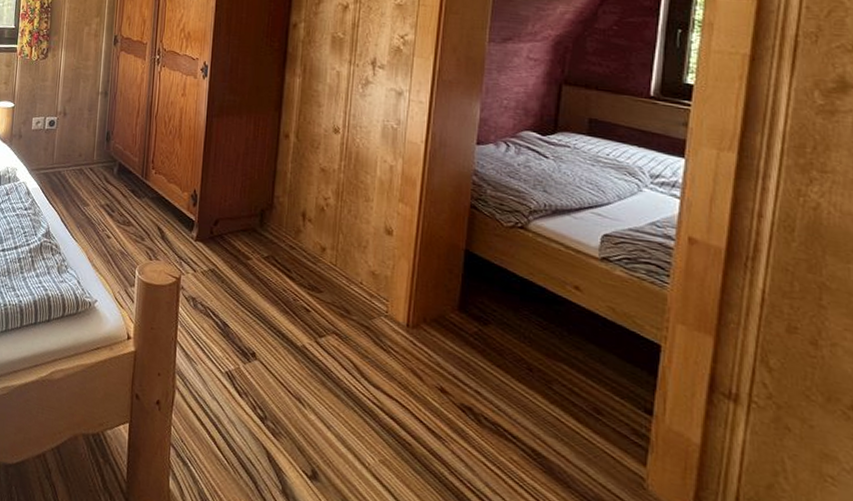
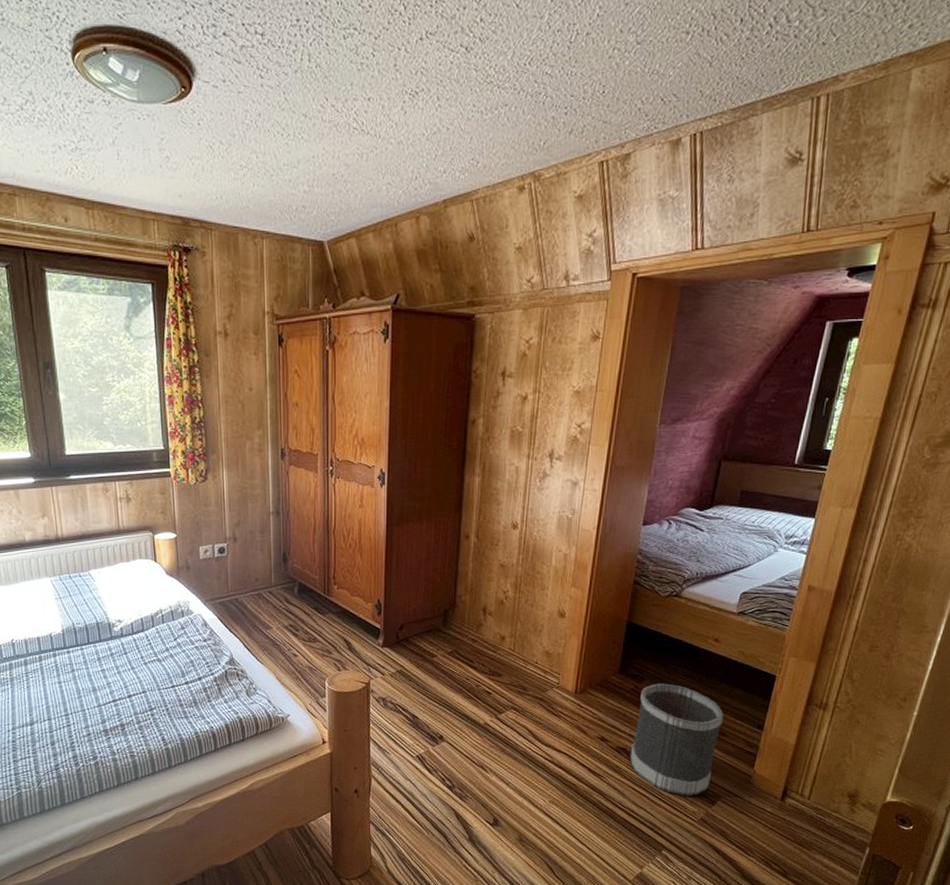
wastebasket: none [478,330,597,491] -> present [630,683,724,796]

